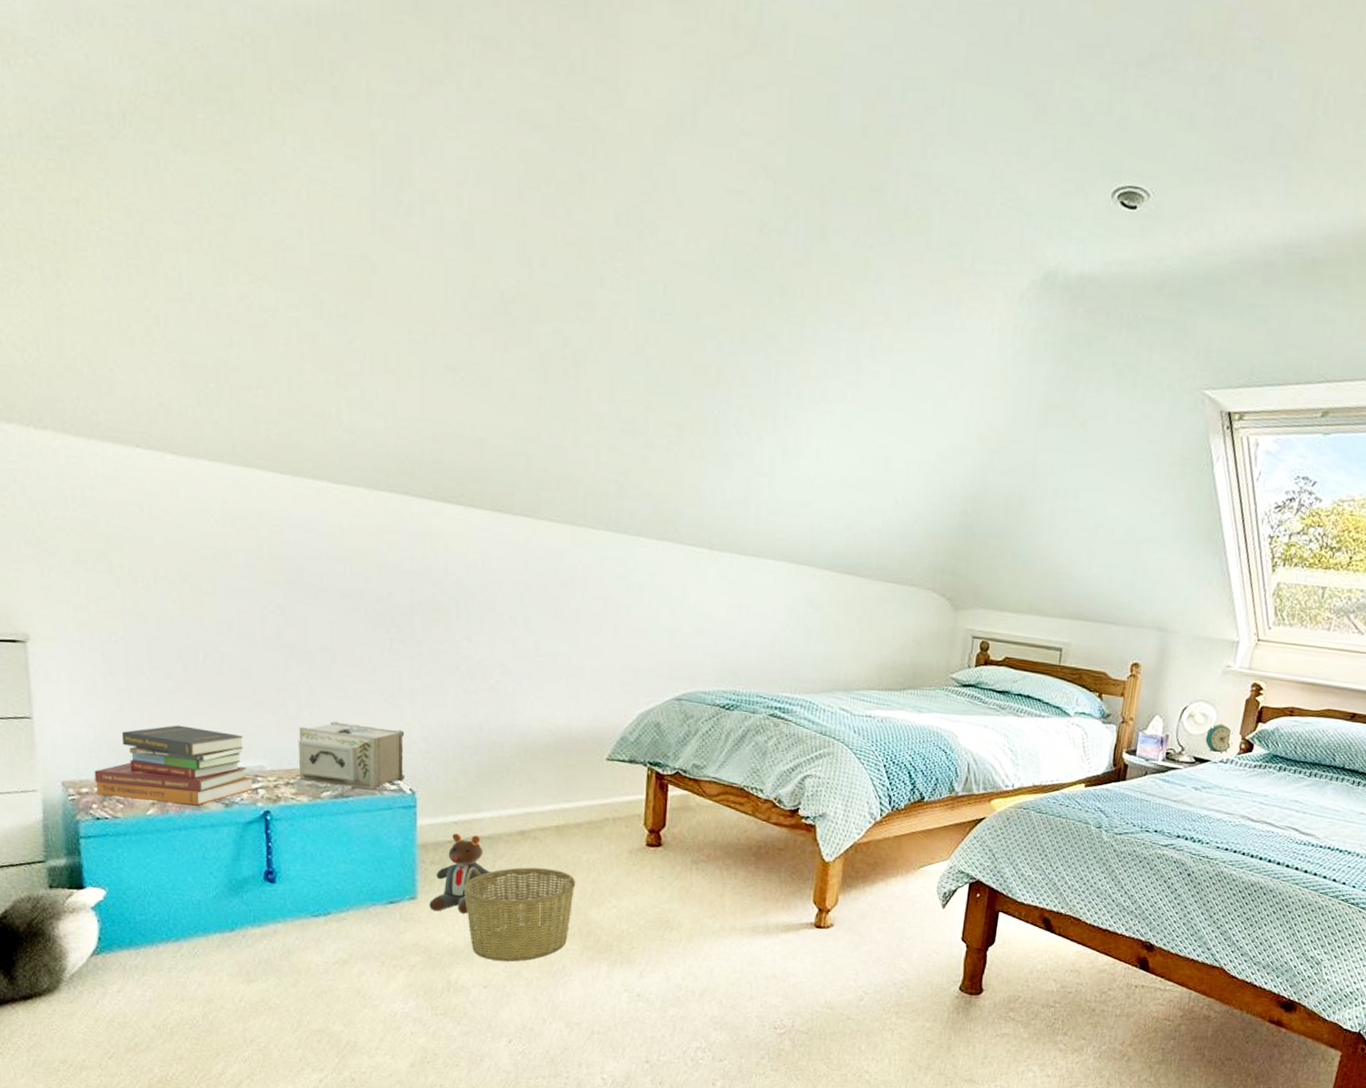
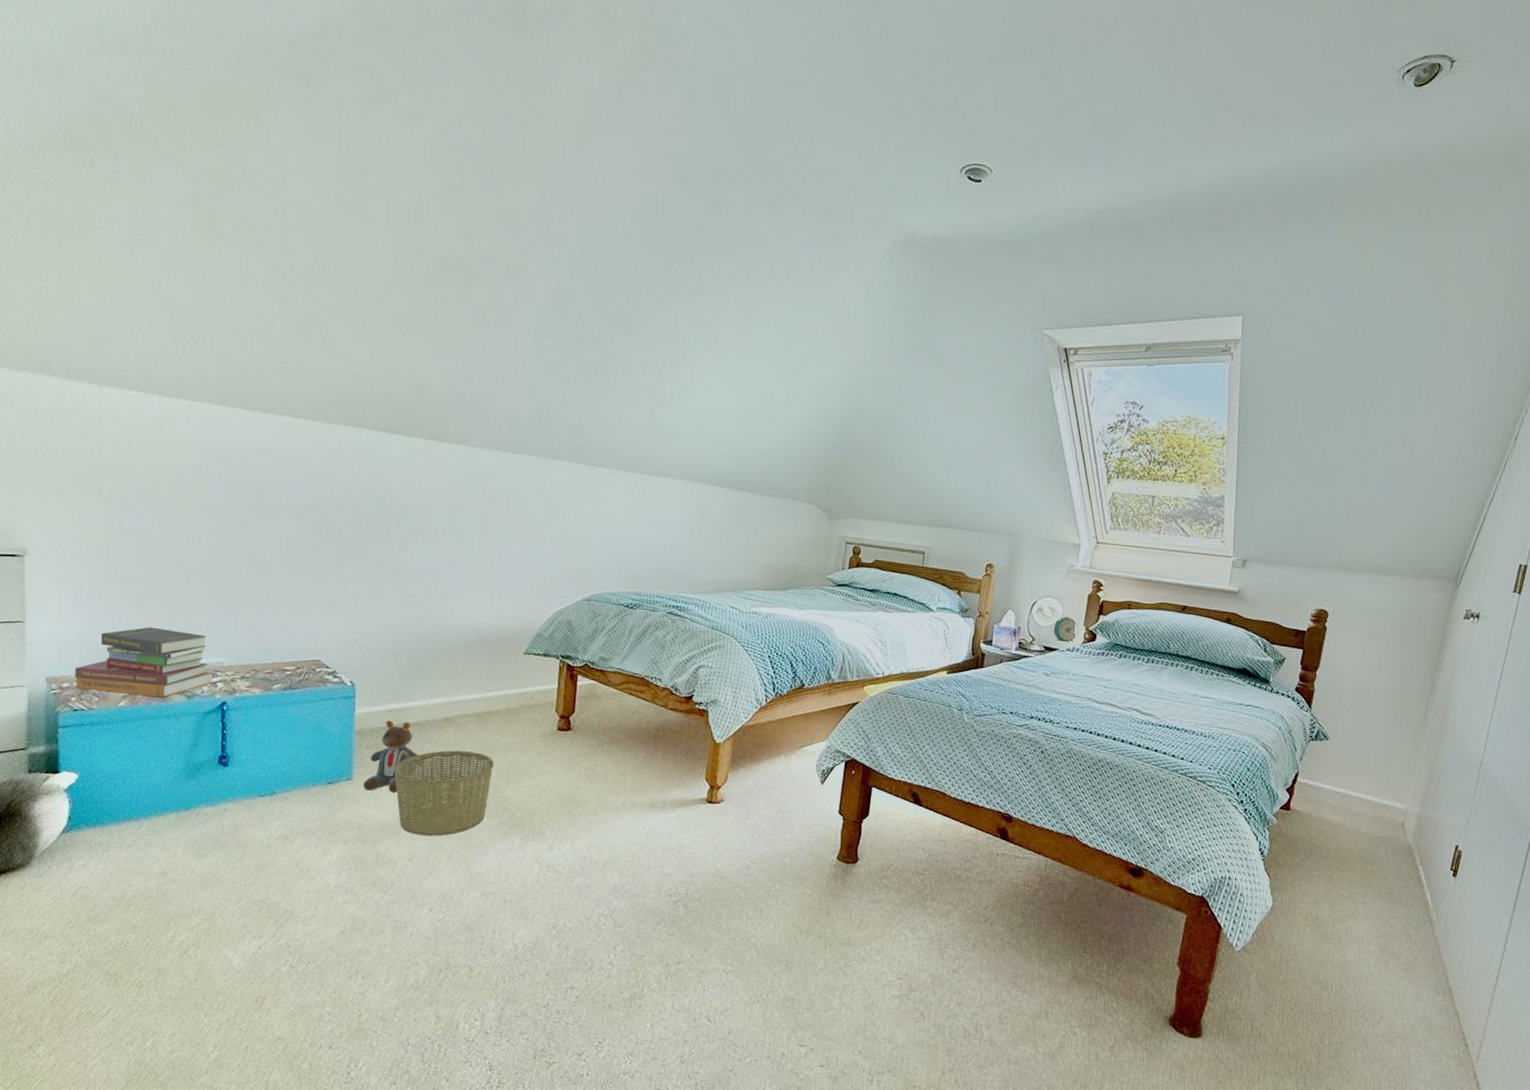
decorative box: present [298,721,405,790] -> none [253,622,347,683]

